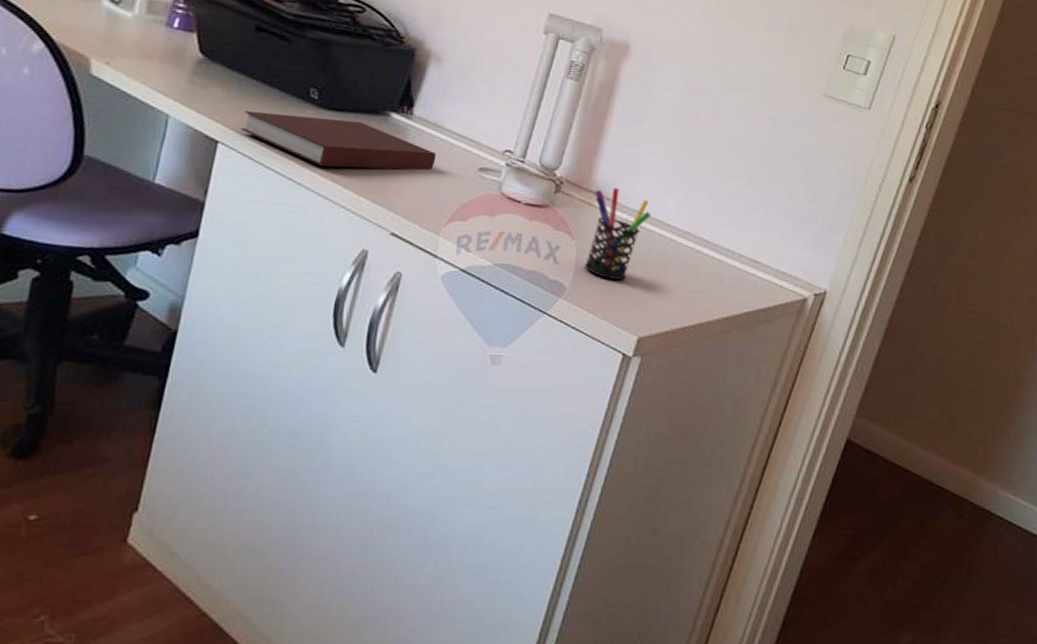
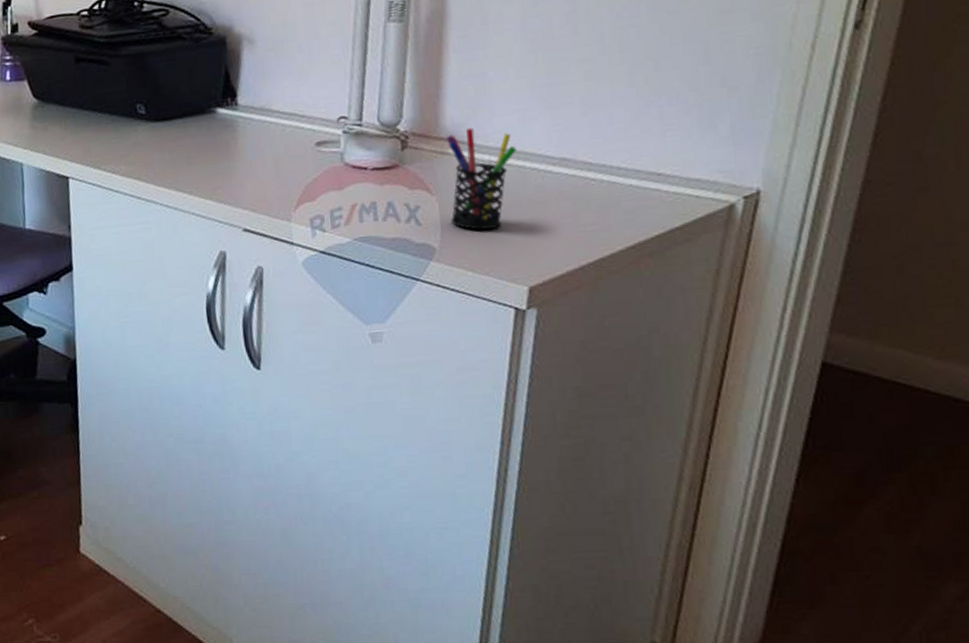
notebook: present [241,111,437,171] -> none [84,125,271,179]

